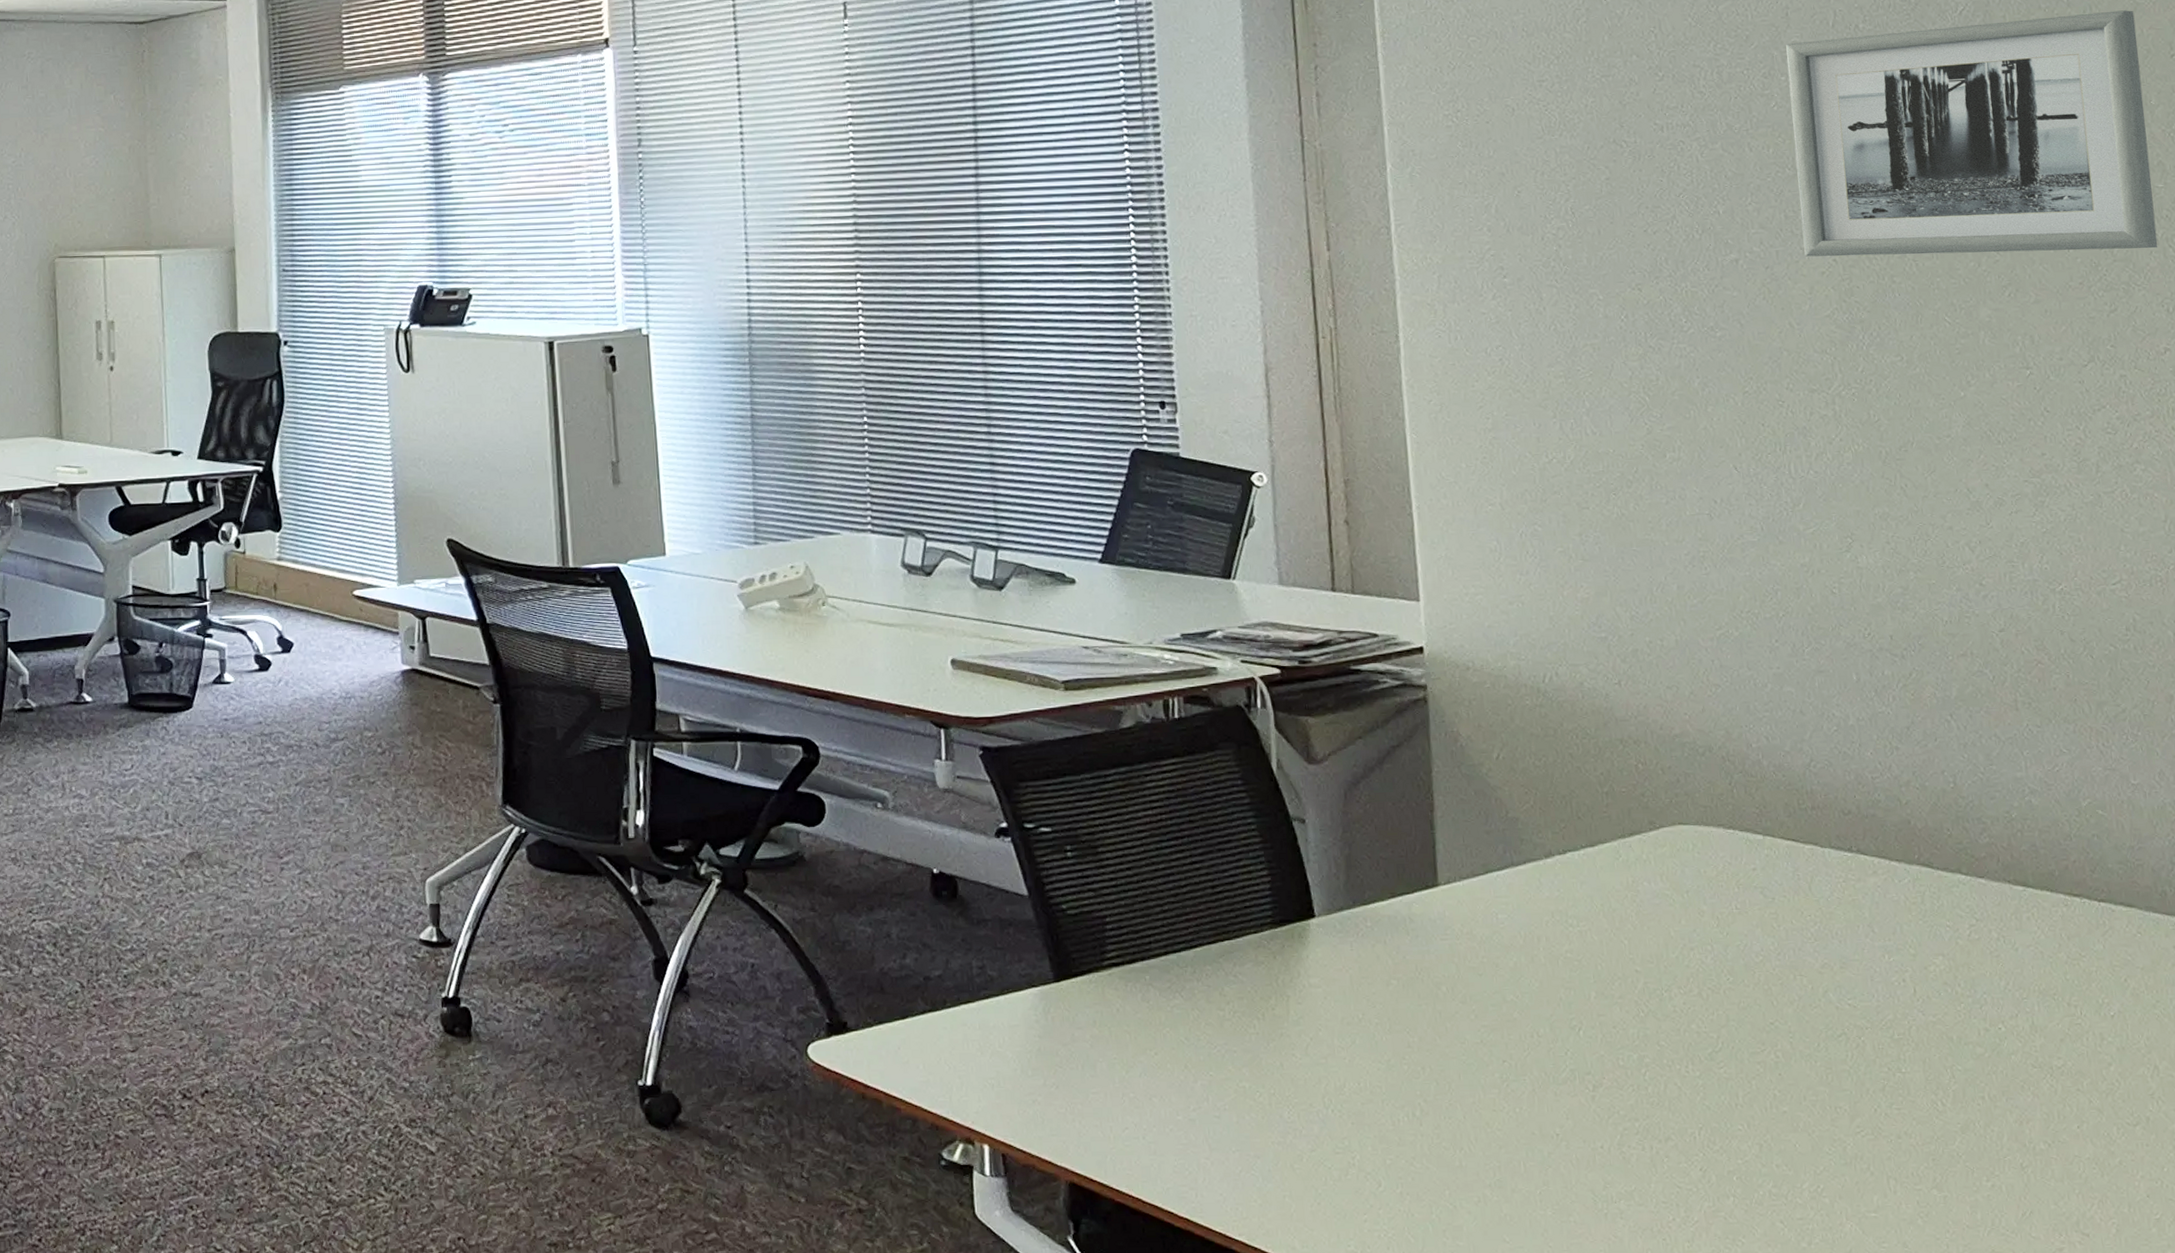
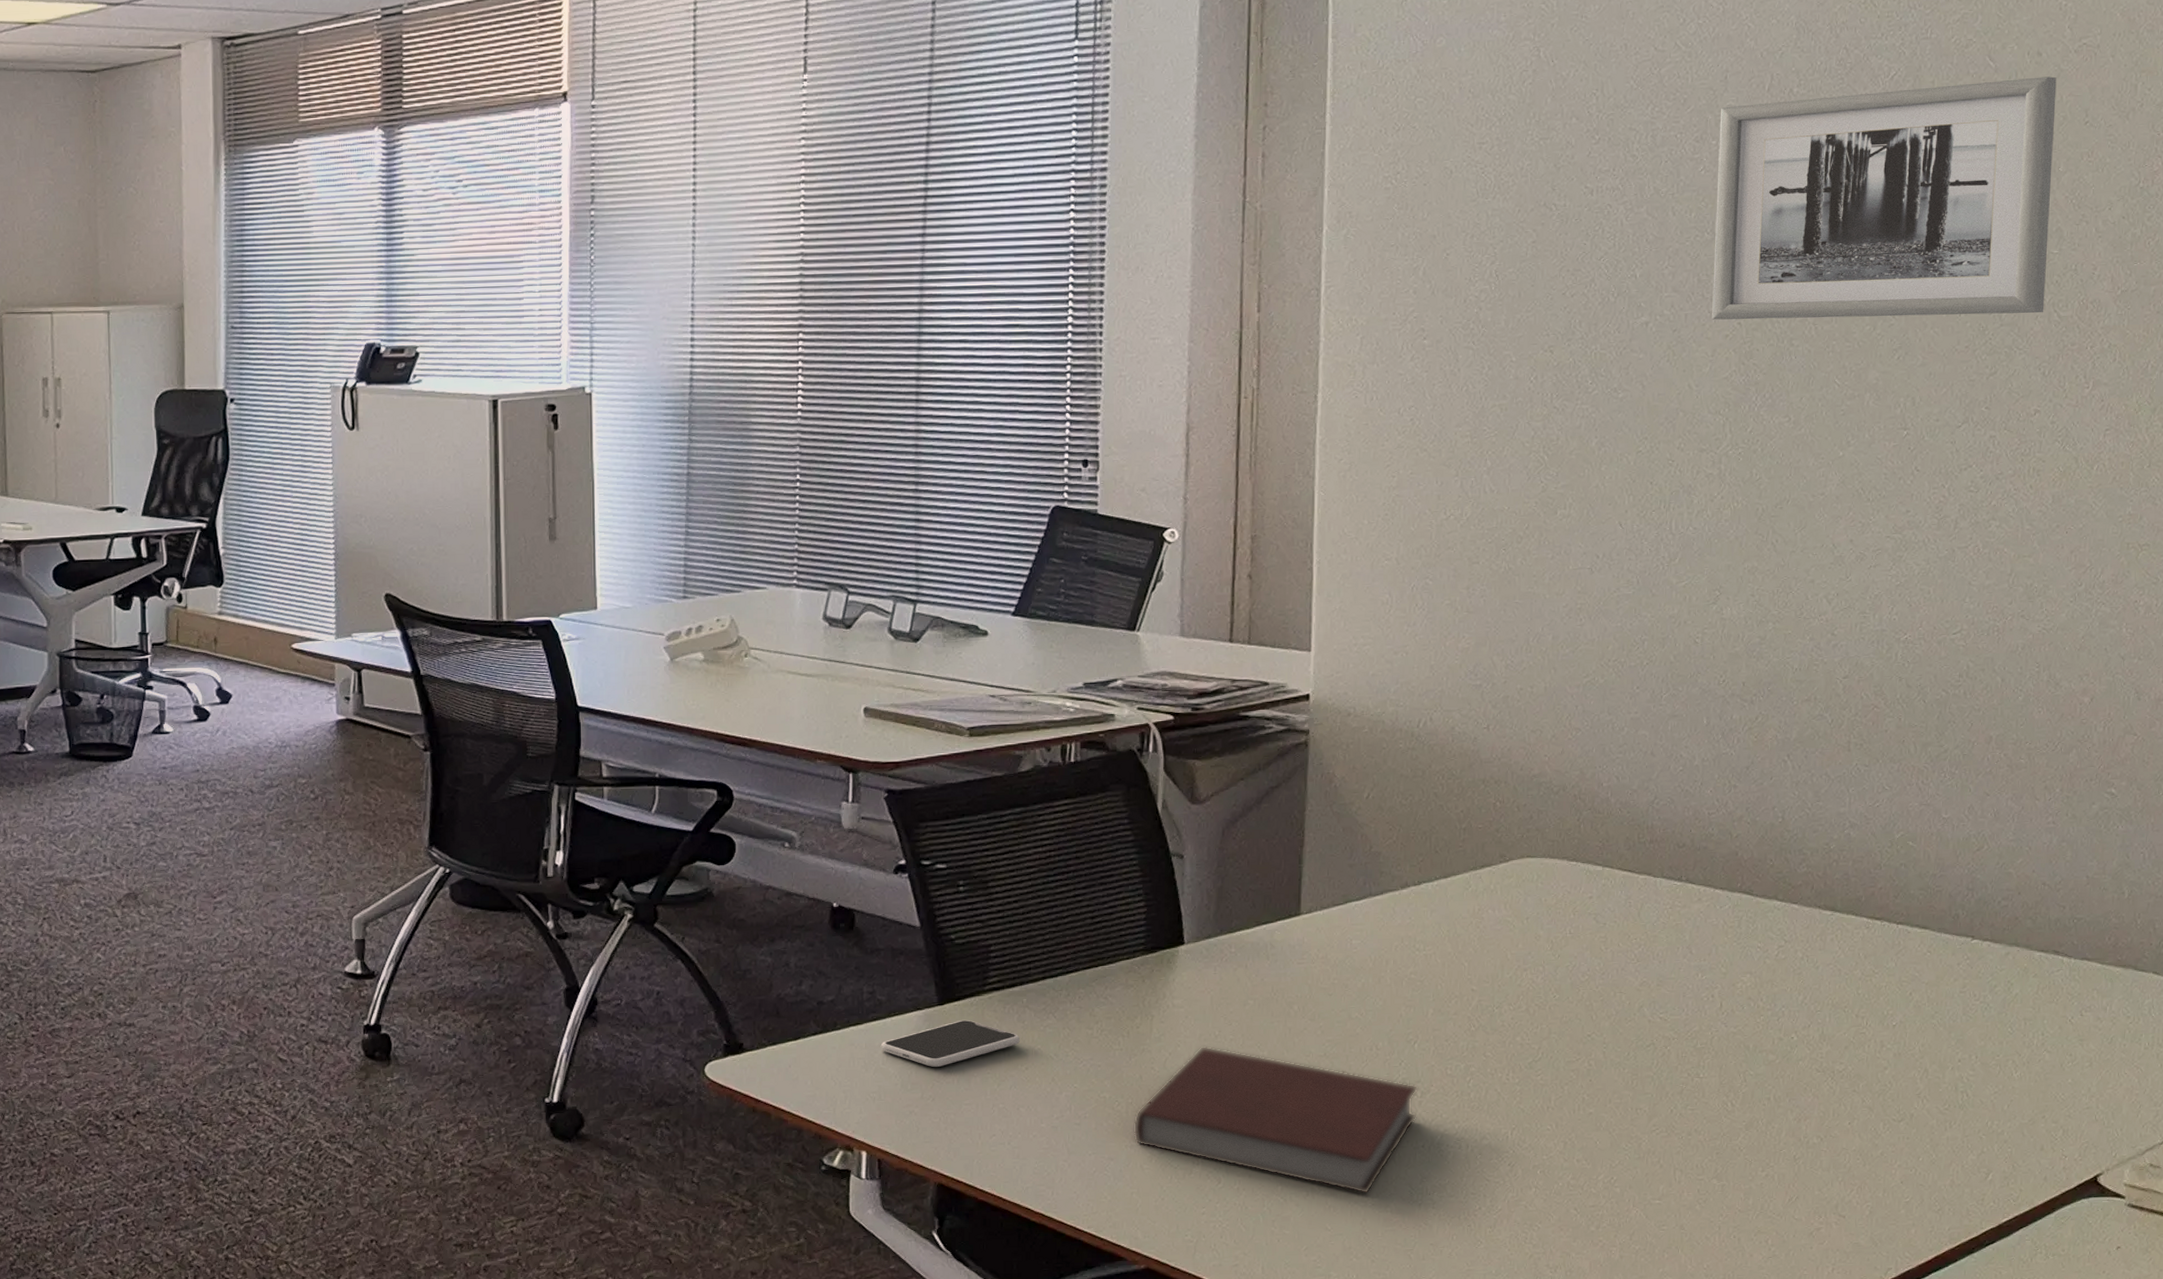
smartphone: none [995,998,1146,1051] -> present [880,1019,1020,1067]
notebook: none [1278,1030,1592,1201] -> present [1133,1045,1418,1194]

